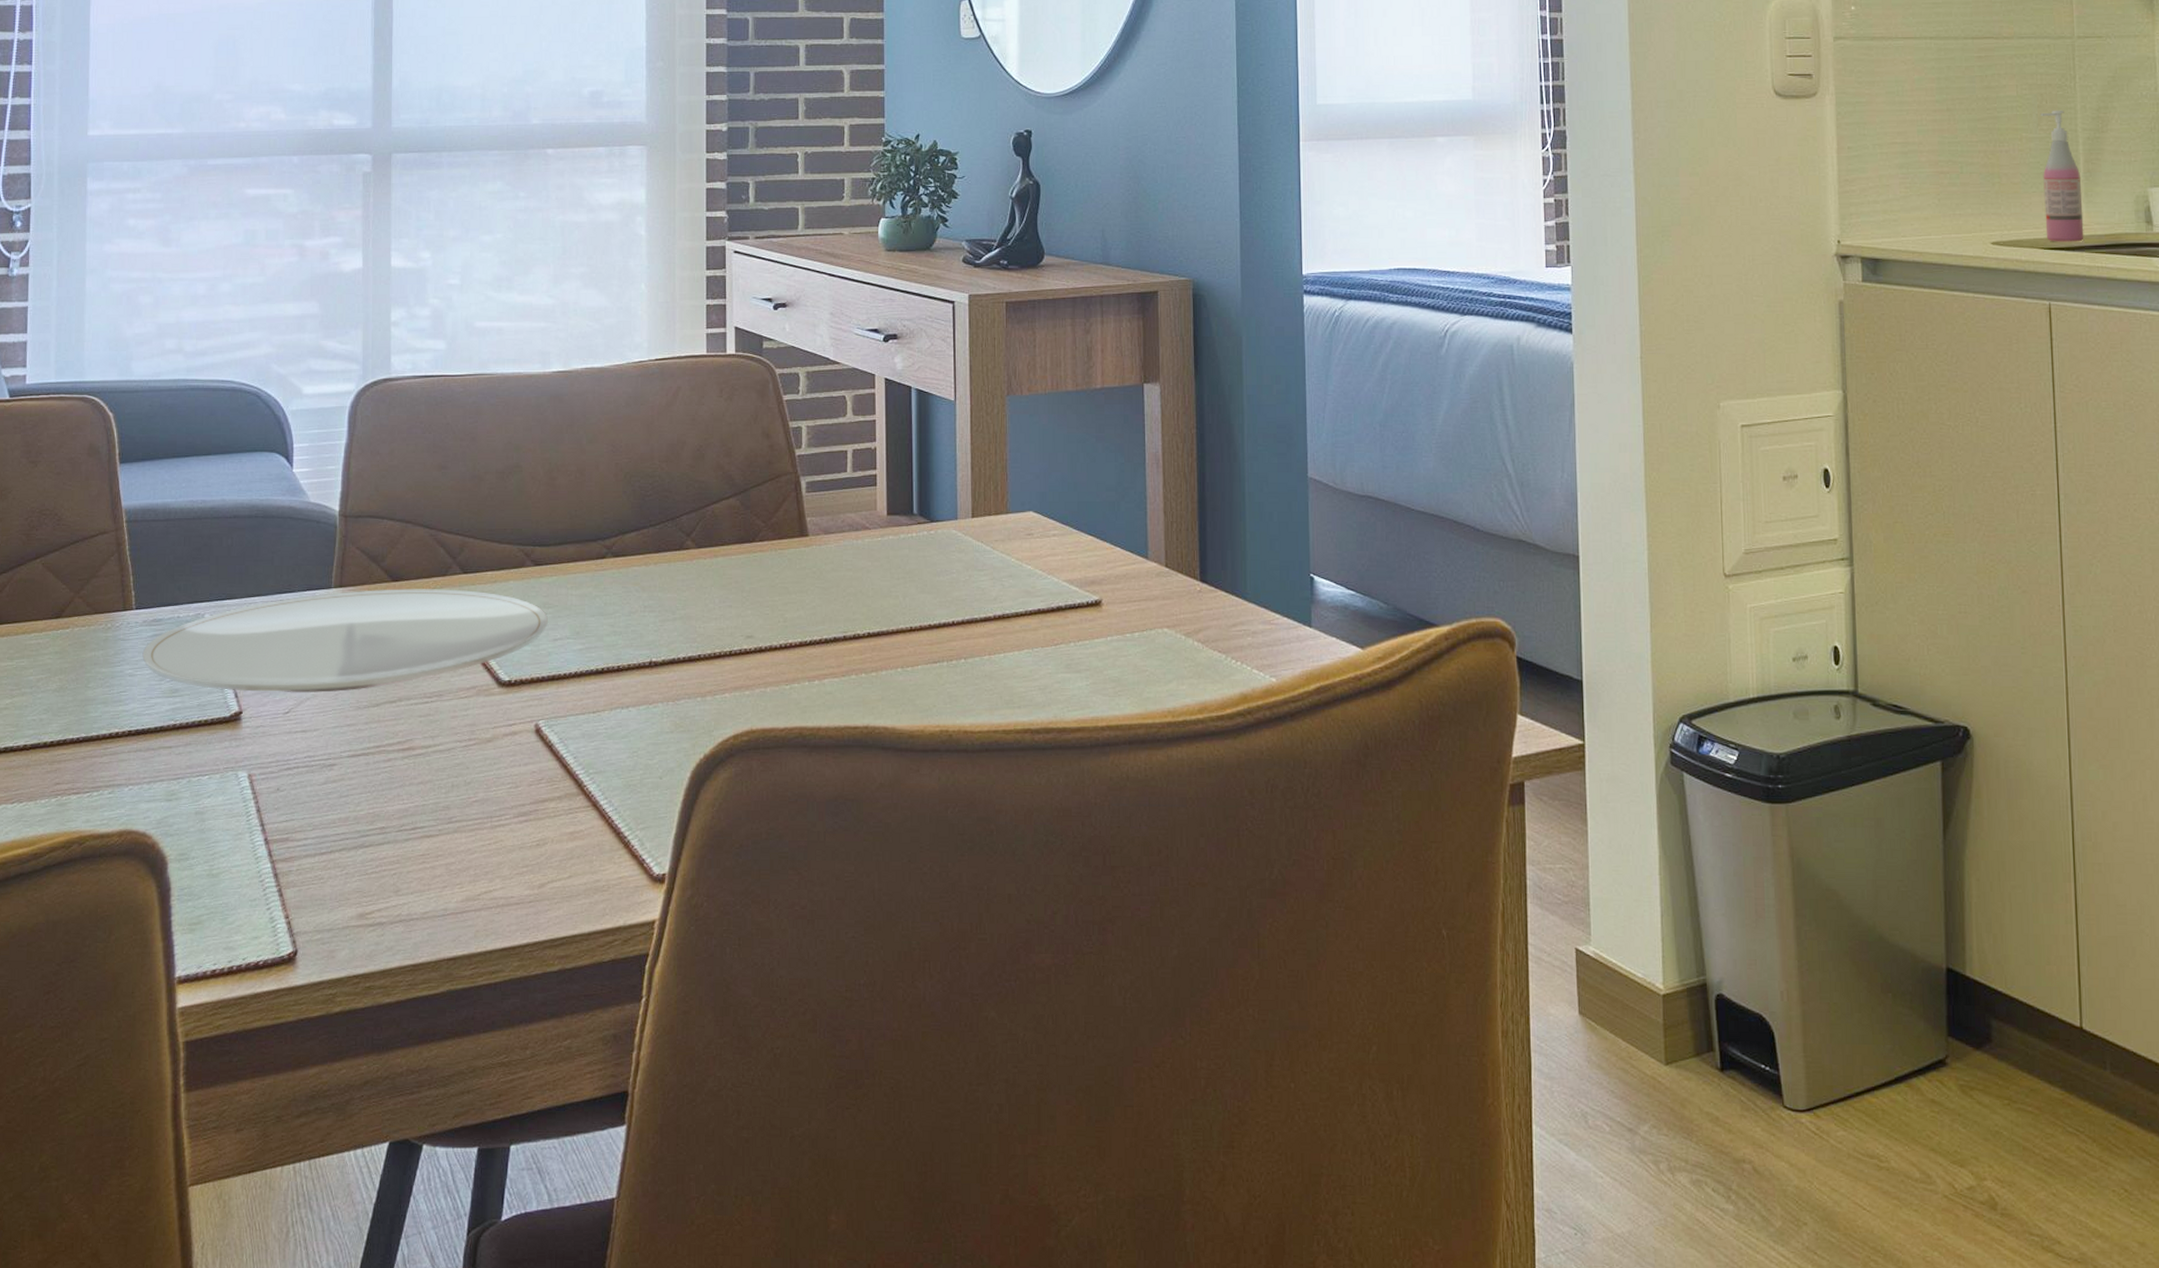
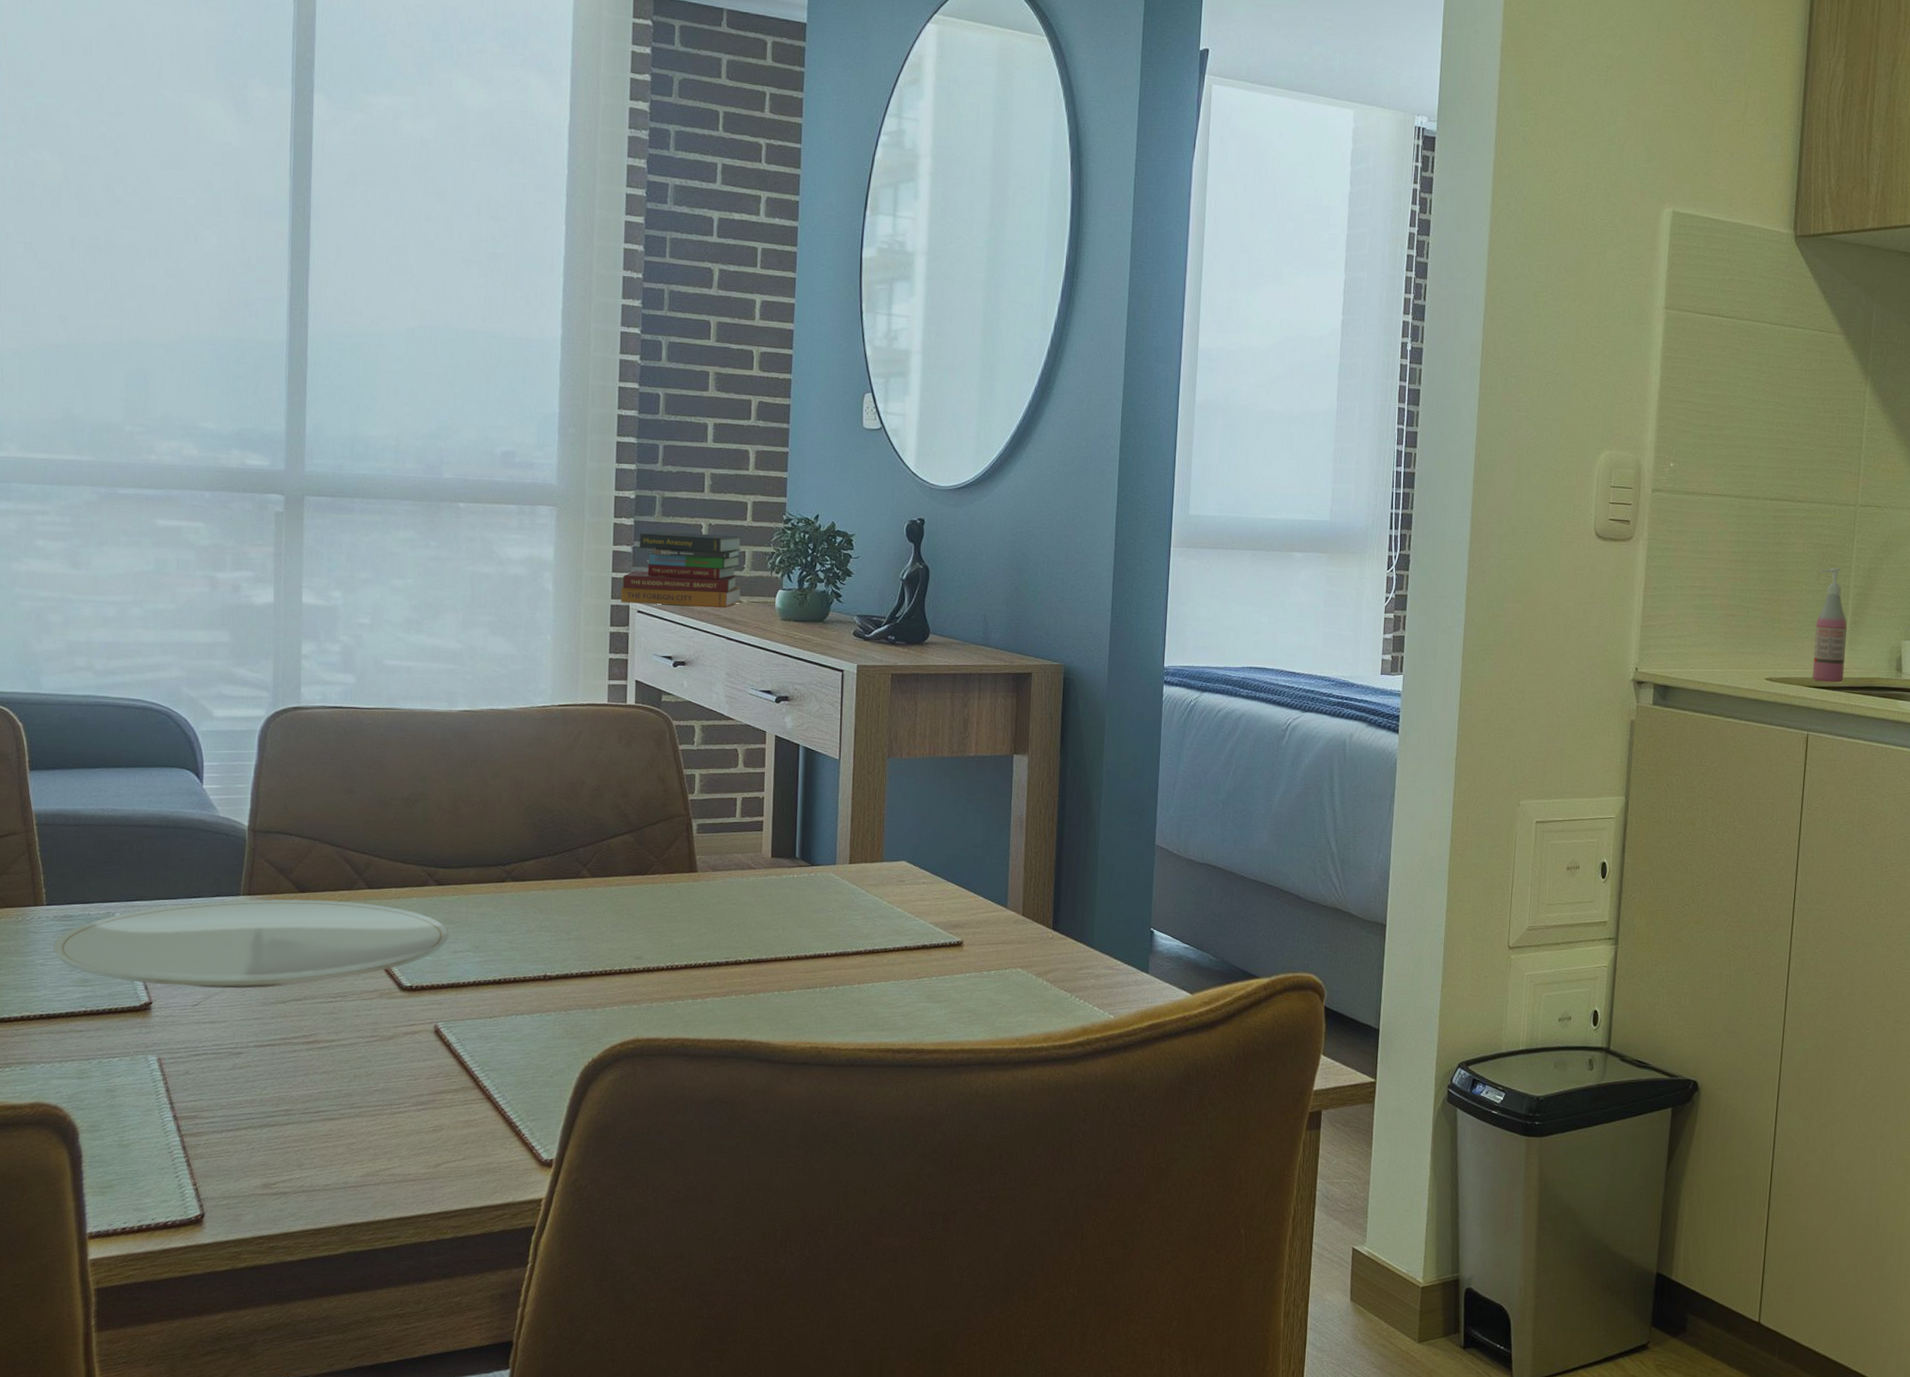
books: none [716,162,843,244] -> present [620,531,742,608]

